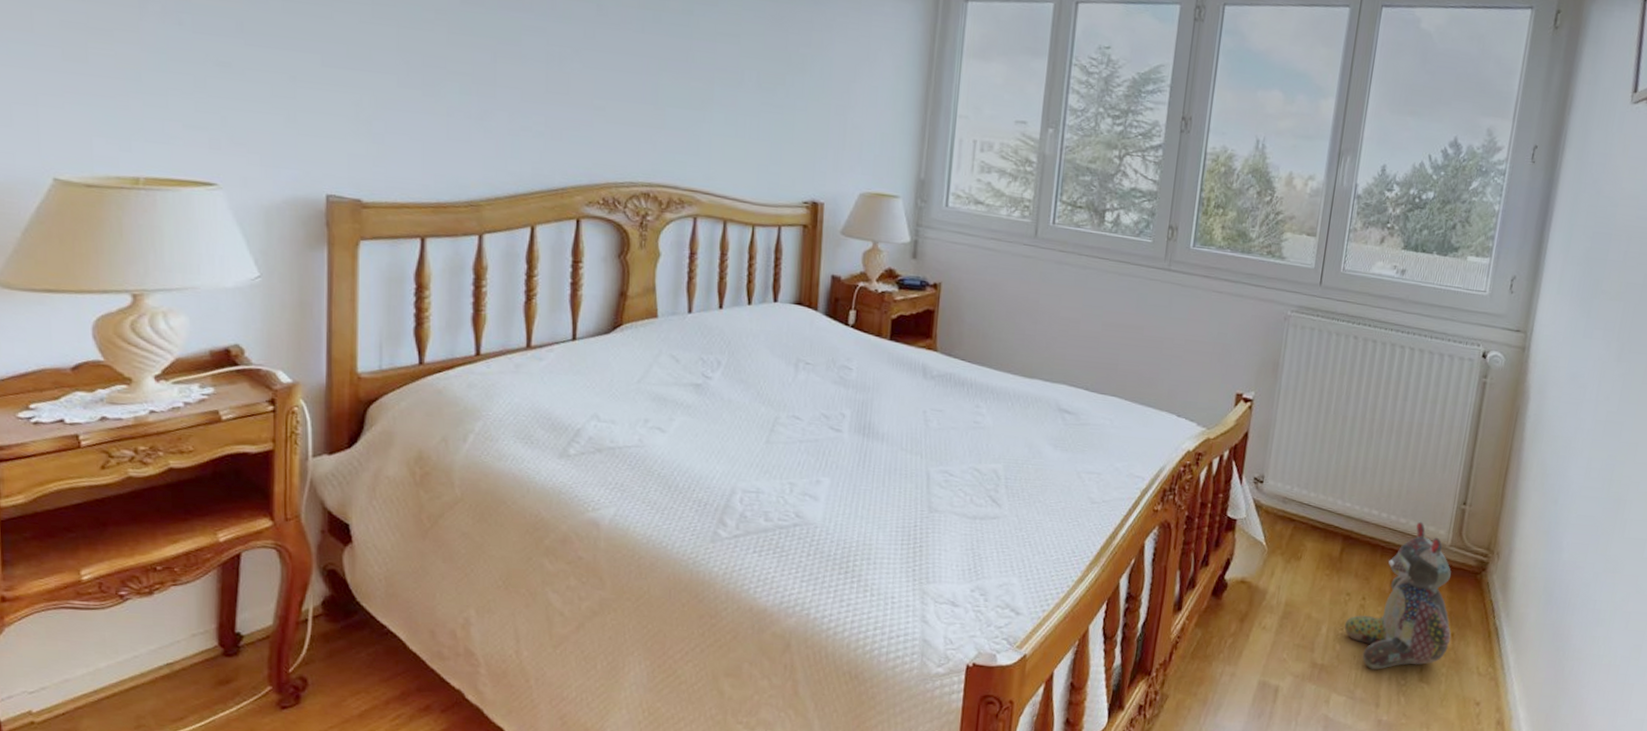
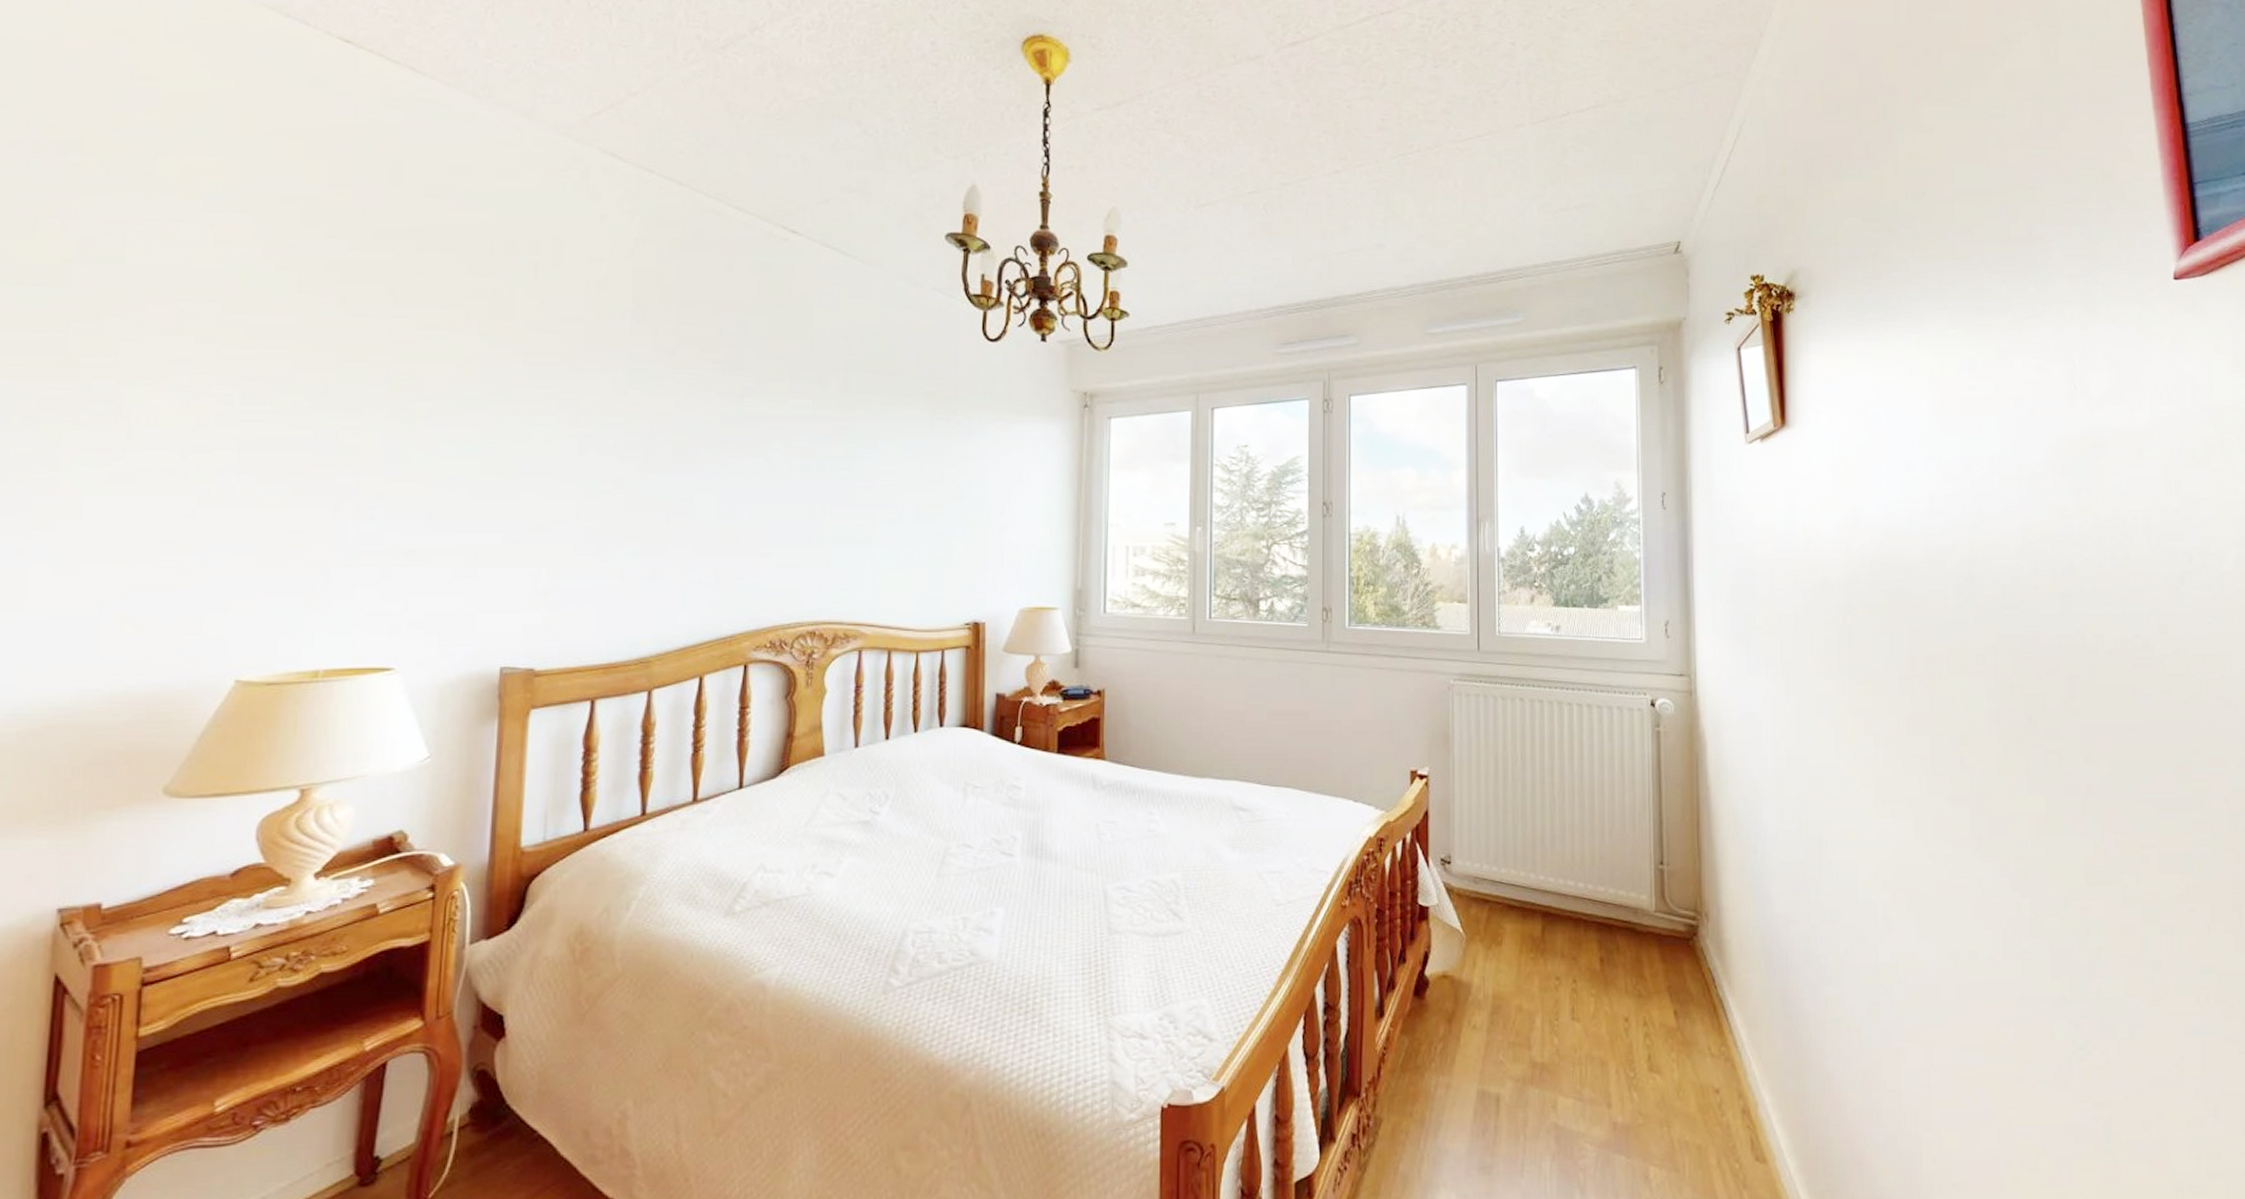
stuffed bear: present [1344,521,1452,670] -> none [1559,888,1675,1063]

